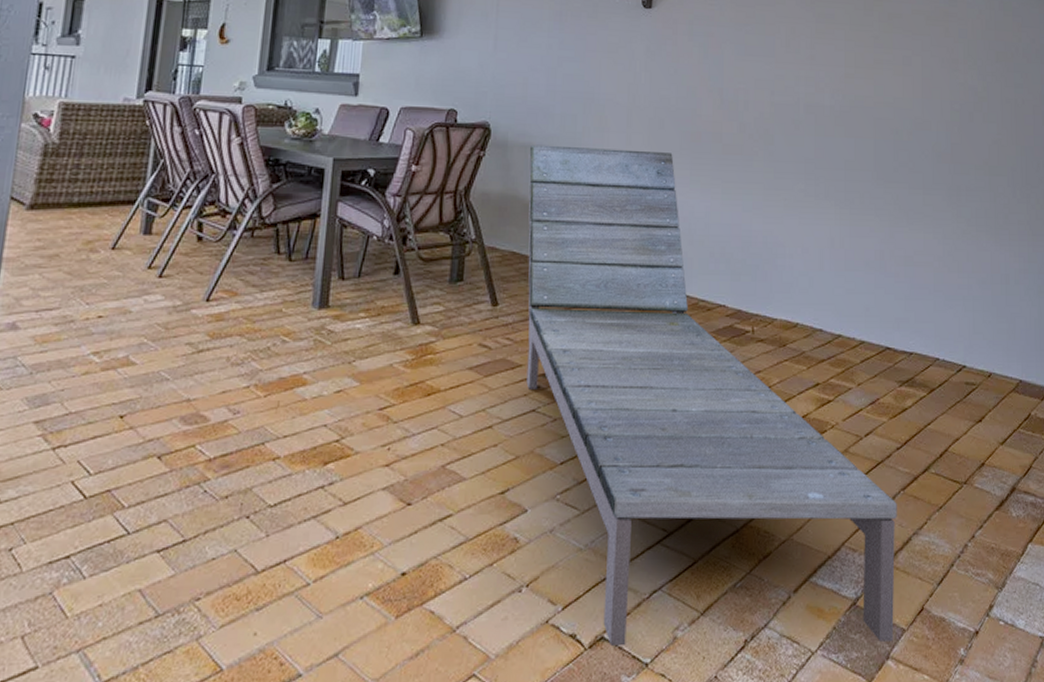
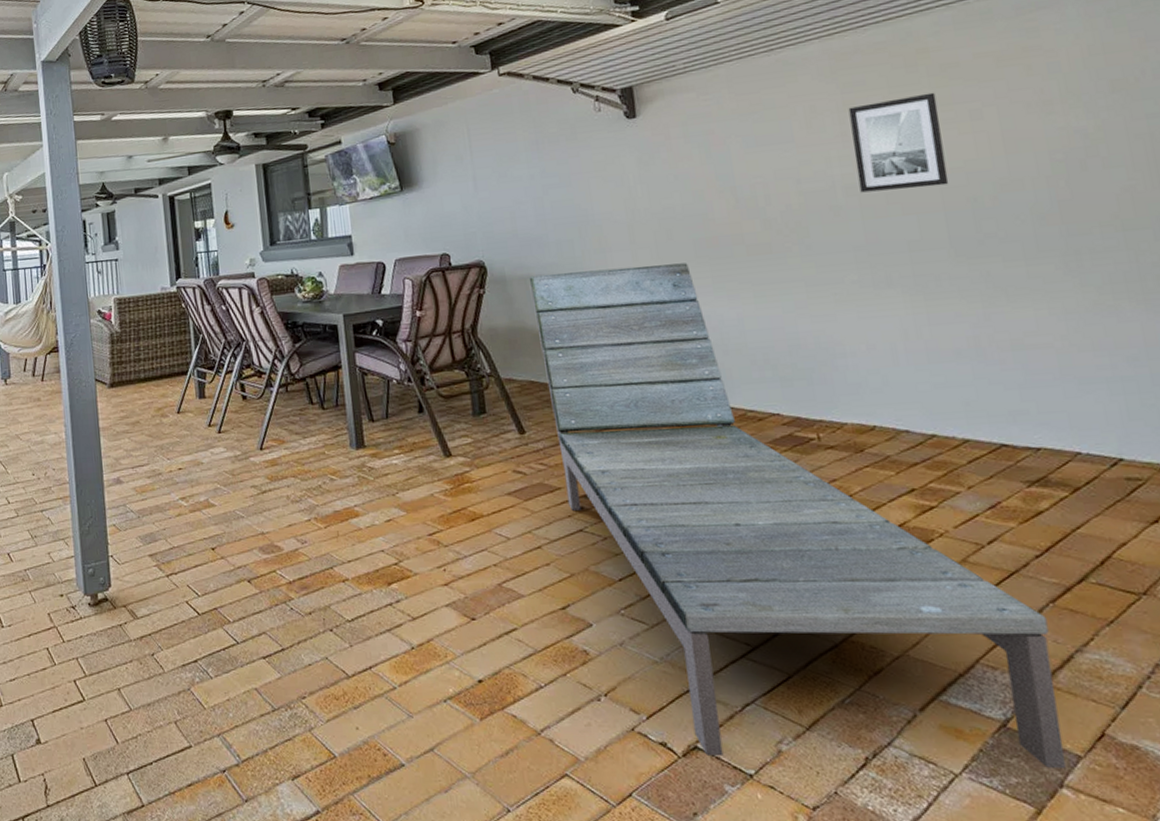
wall art: none [817,35,882,116] -> present [848,92,949,193]

